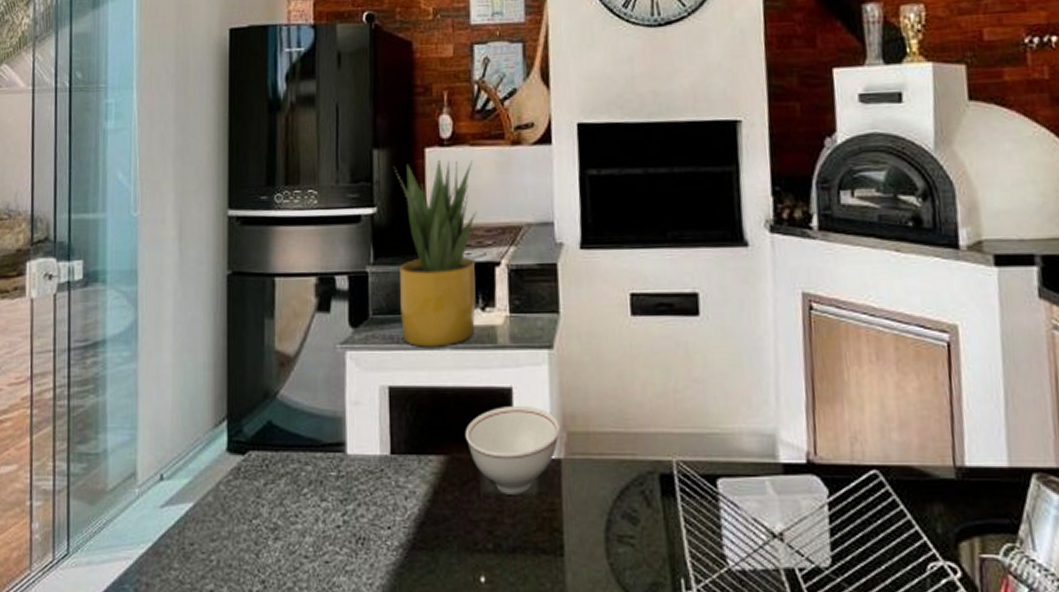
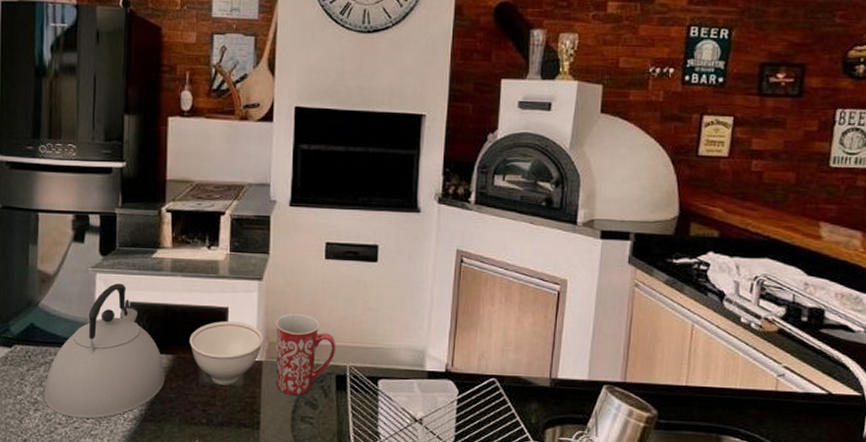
kettle: none [285,363,437,548] -> present [43,283,165,419]
planter: present [393,160,477,347] -> none [141,128,209,274]
mug: none [573,390,657,505] -> present [275,313,336,395]

